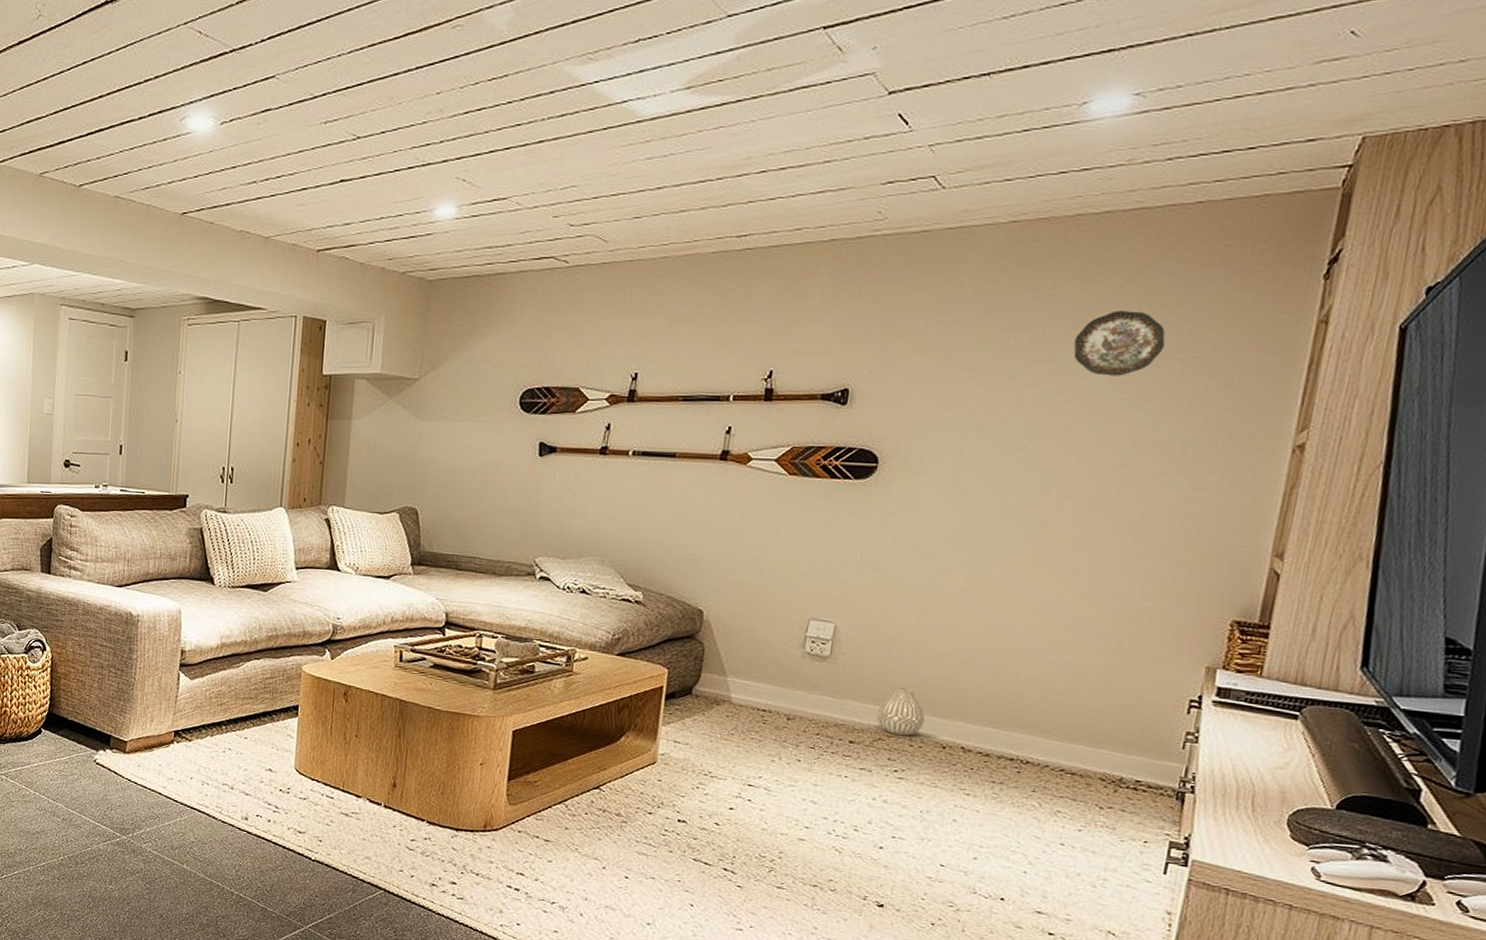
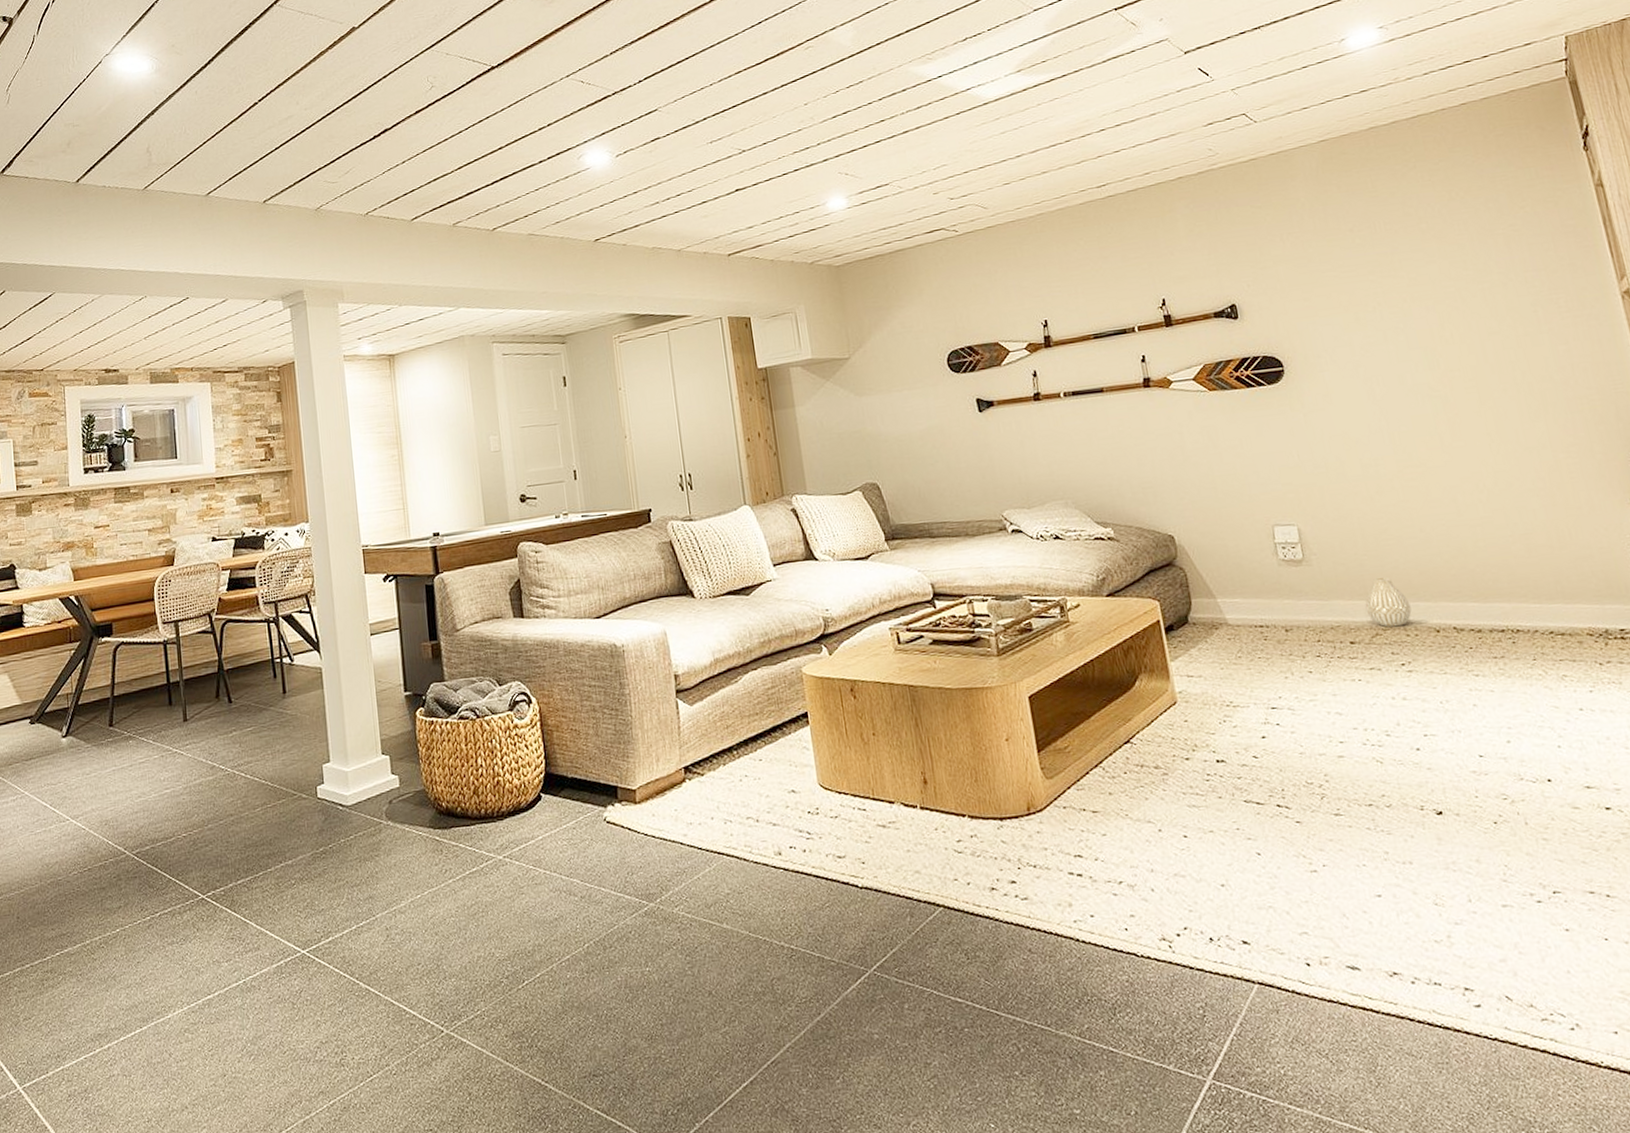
decorative plate: present [1073,311,1166,376] -> none [1408,199,1483,258]

